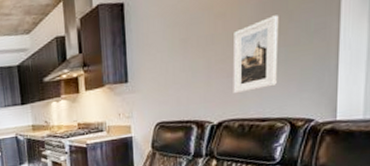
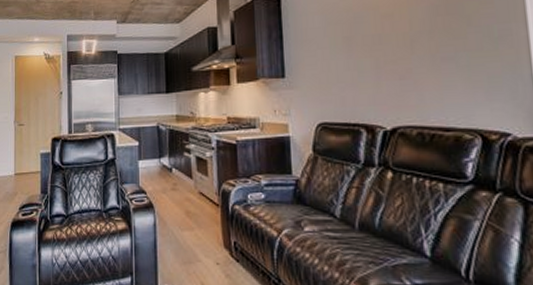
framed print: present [233,15,279,94] -> none [404,18,460,99]

